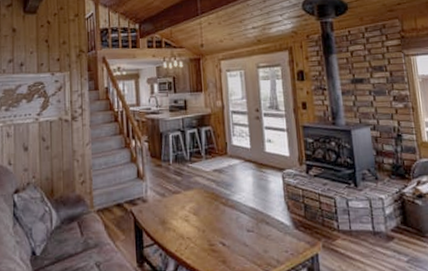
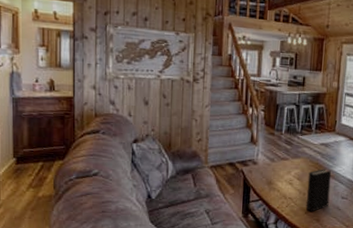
book: none [205,199,234,252] -> present [306,169,332,212]

